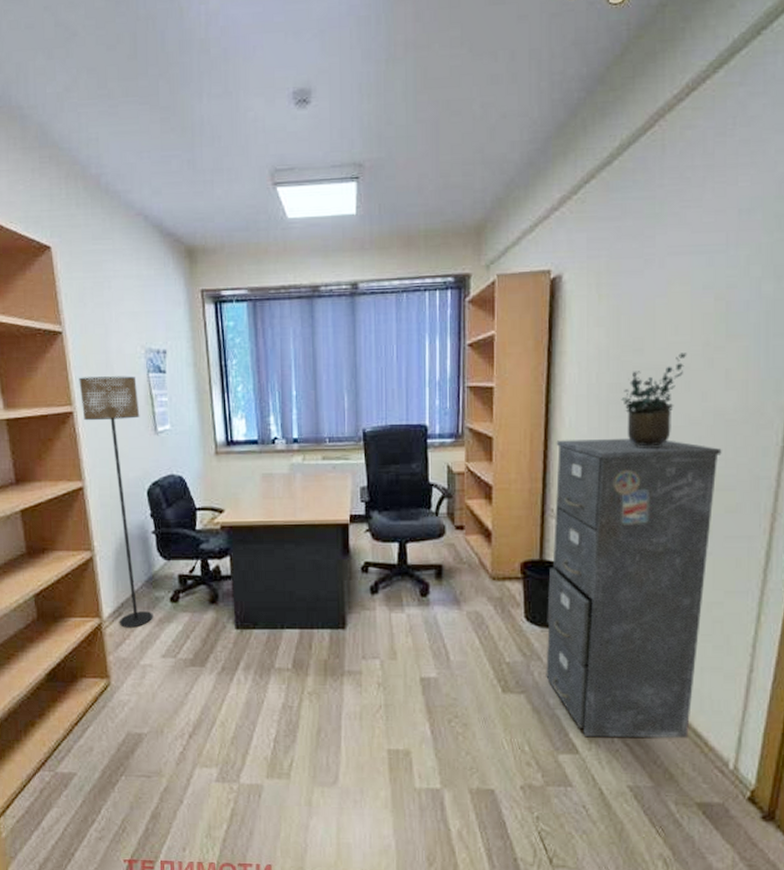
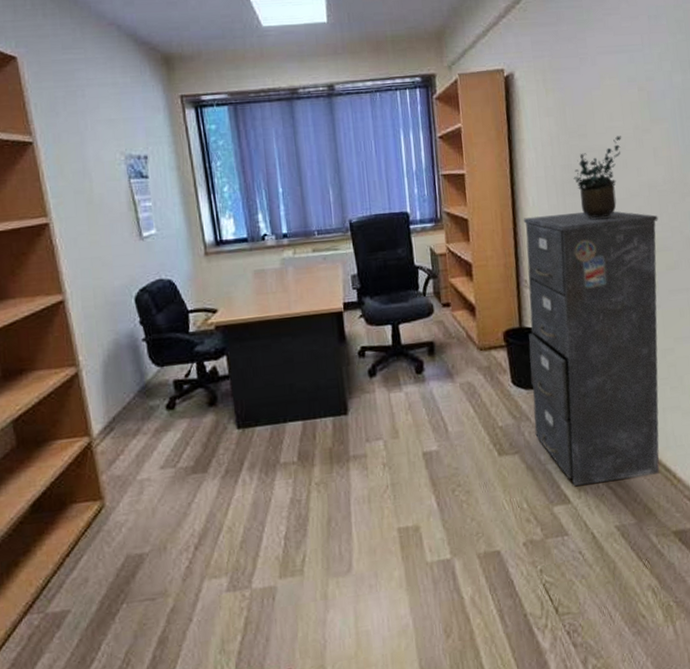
floor lamp: present [79,376,153,628] -> none [53,183,149,443]

